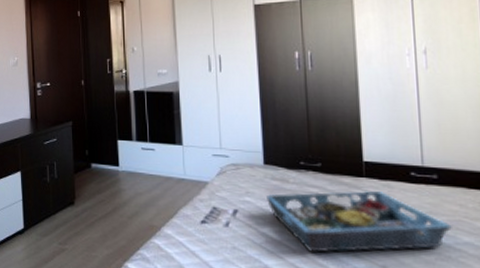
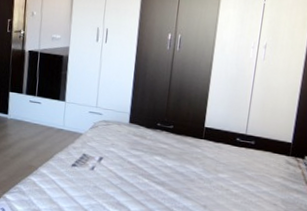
serving tray: present [267,191,452,253] -> none [127,147,257,195]

